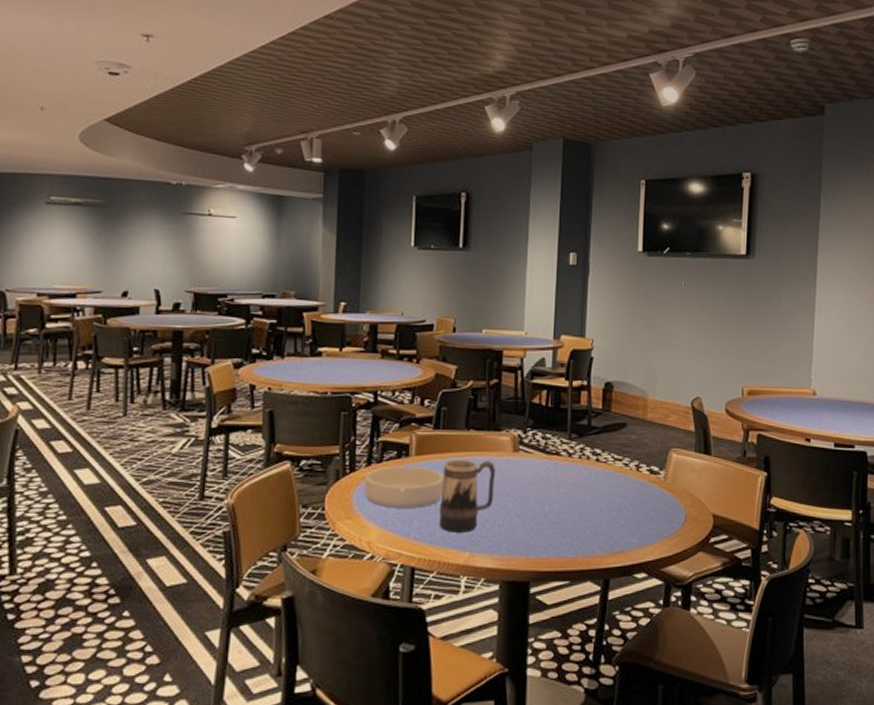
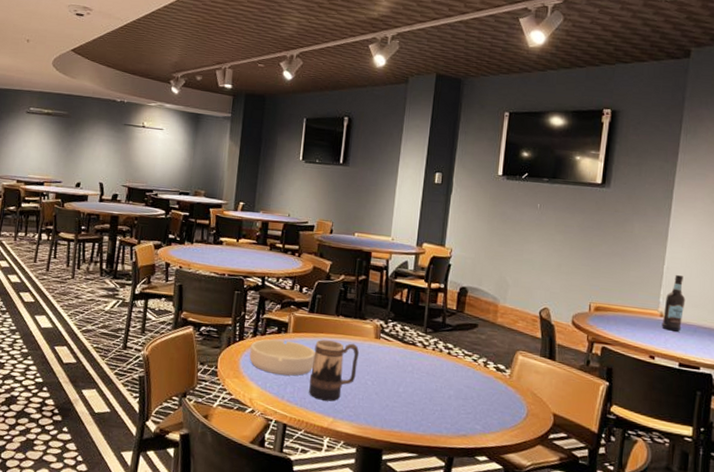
root beer: none [815,348,837,409] -> present [661,274,686,332]

